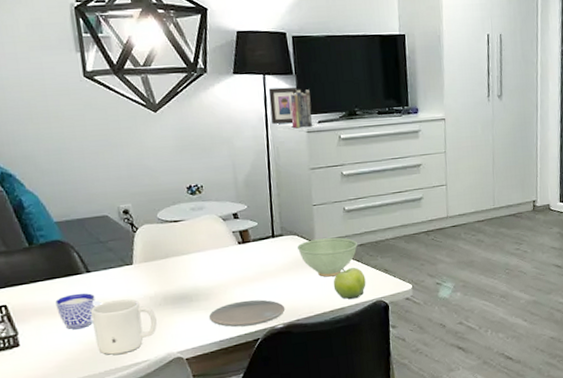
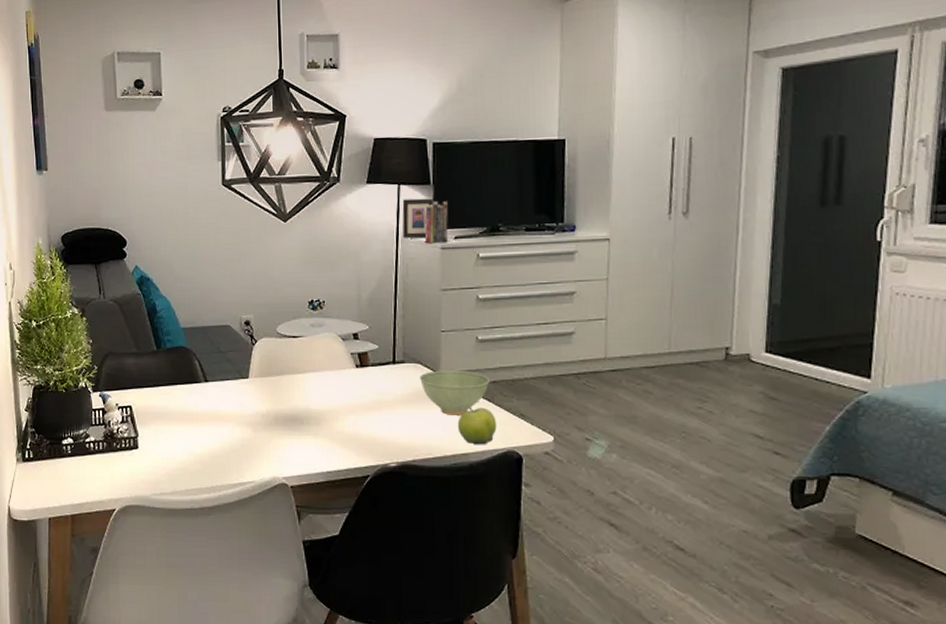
cup: present [55,293,103,330] -> none [174,402,216,439]
mug: present [90,299,157,355] -> none [204,414,266,470]
plate: present [208,299,286,328] -> none [318,430,401,460]

